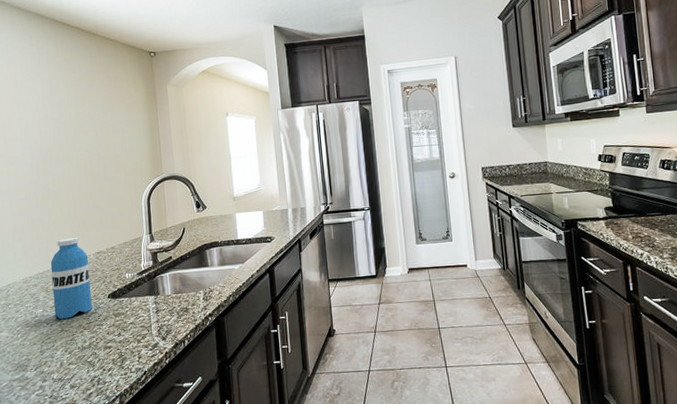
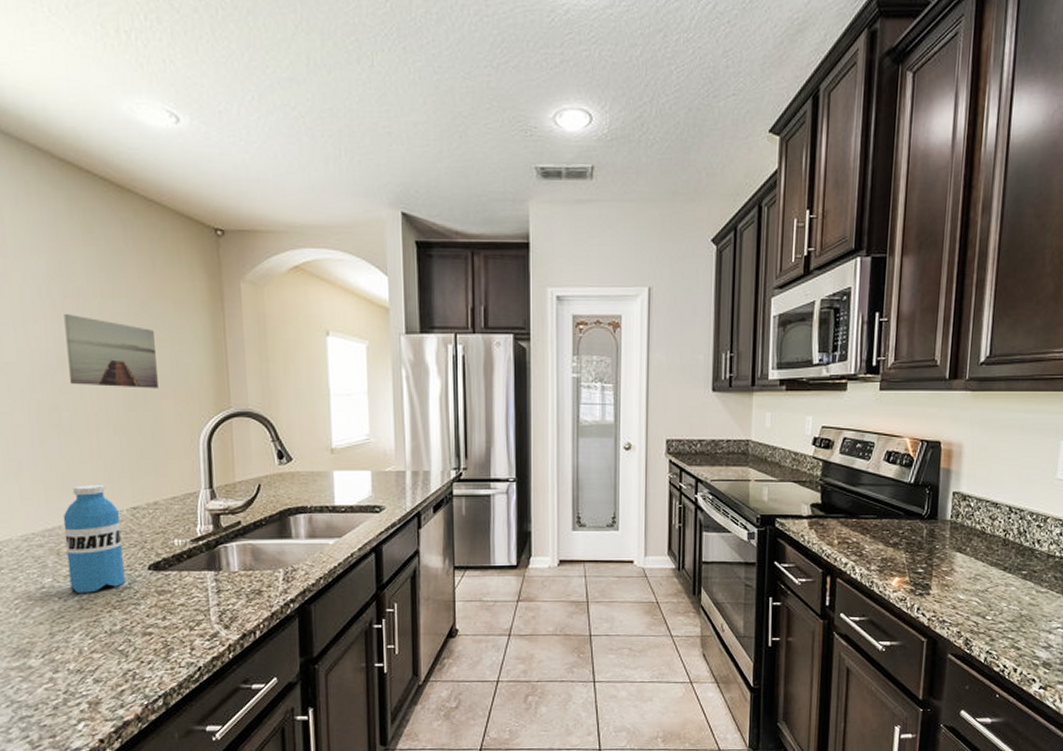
wall art: none [52,120,114,168] -> present [64,314,158,389]

